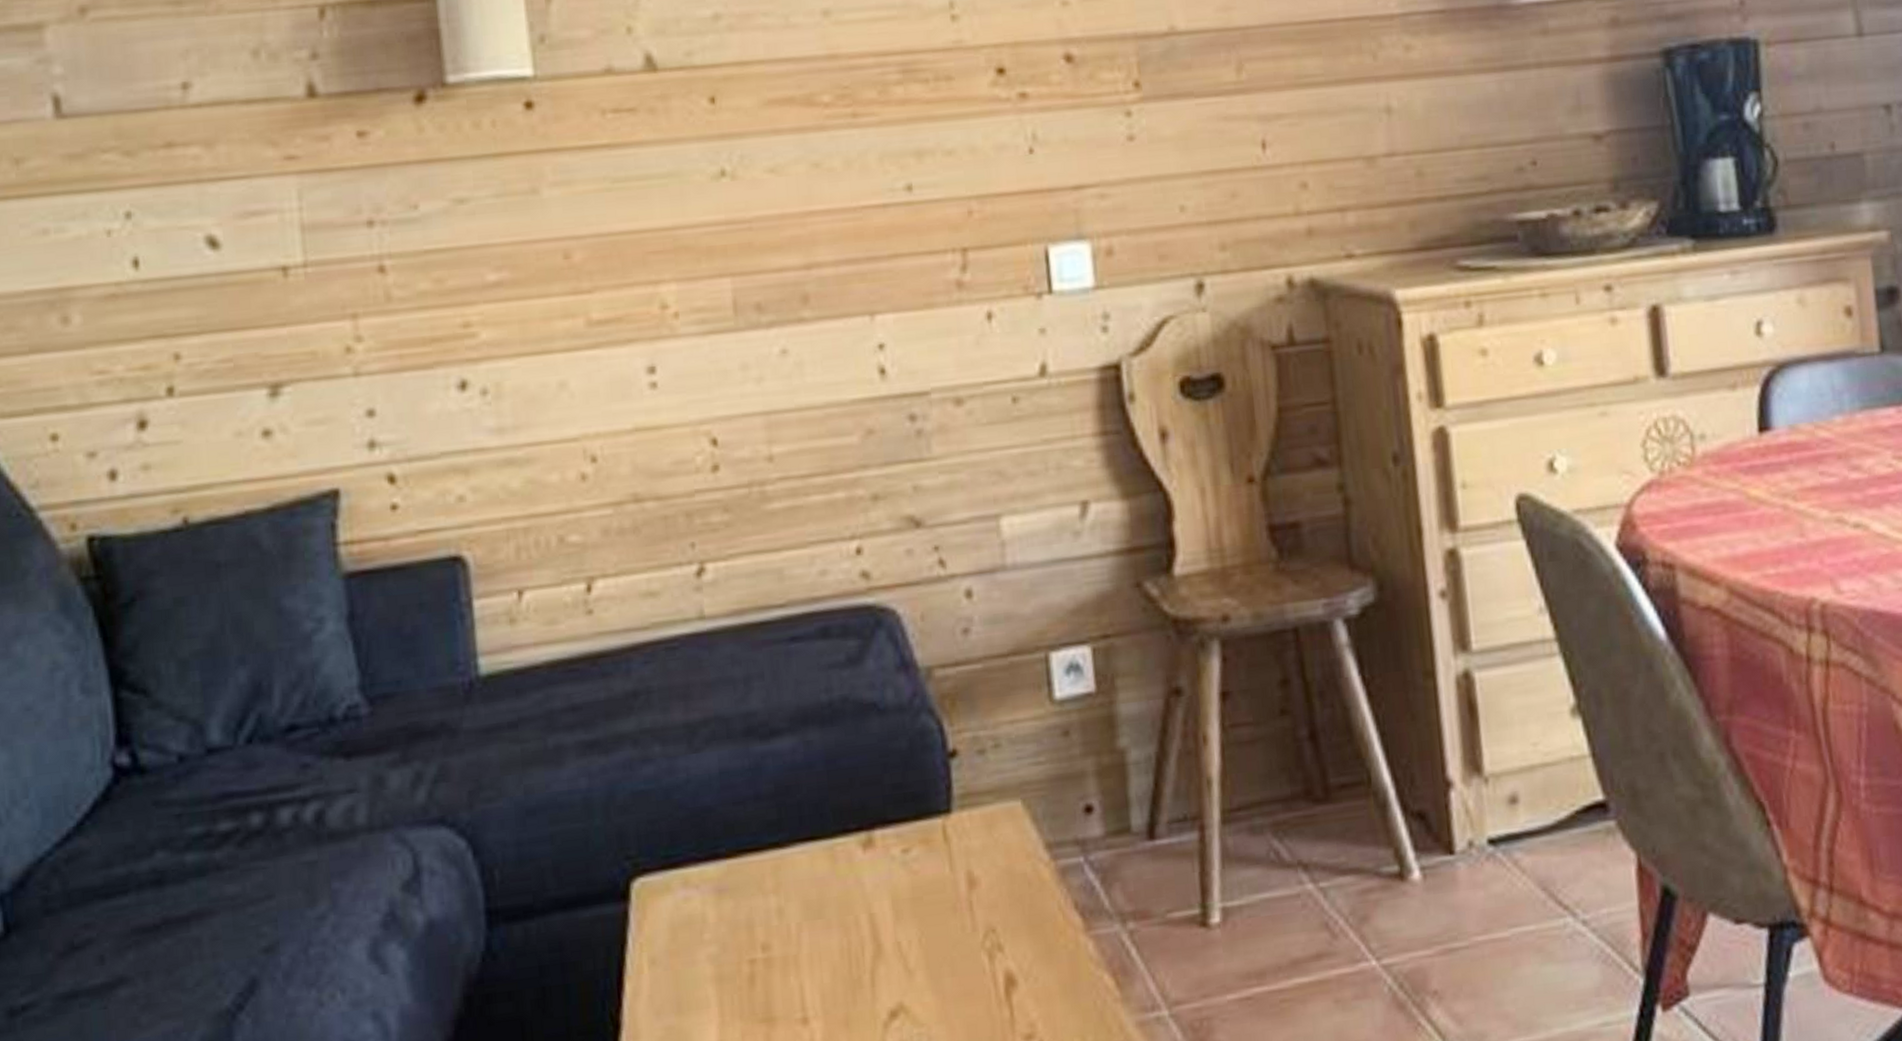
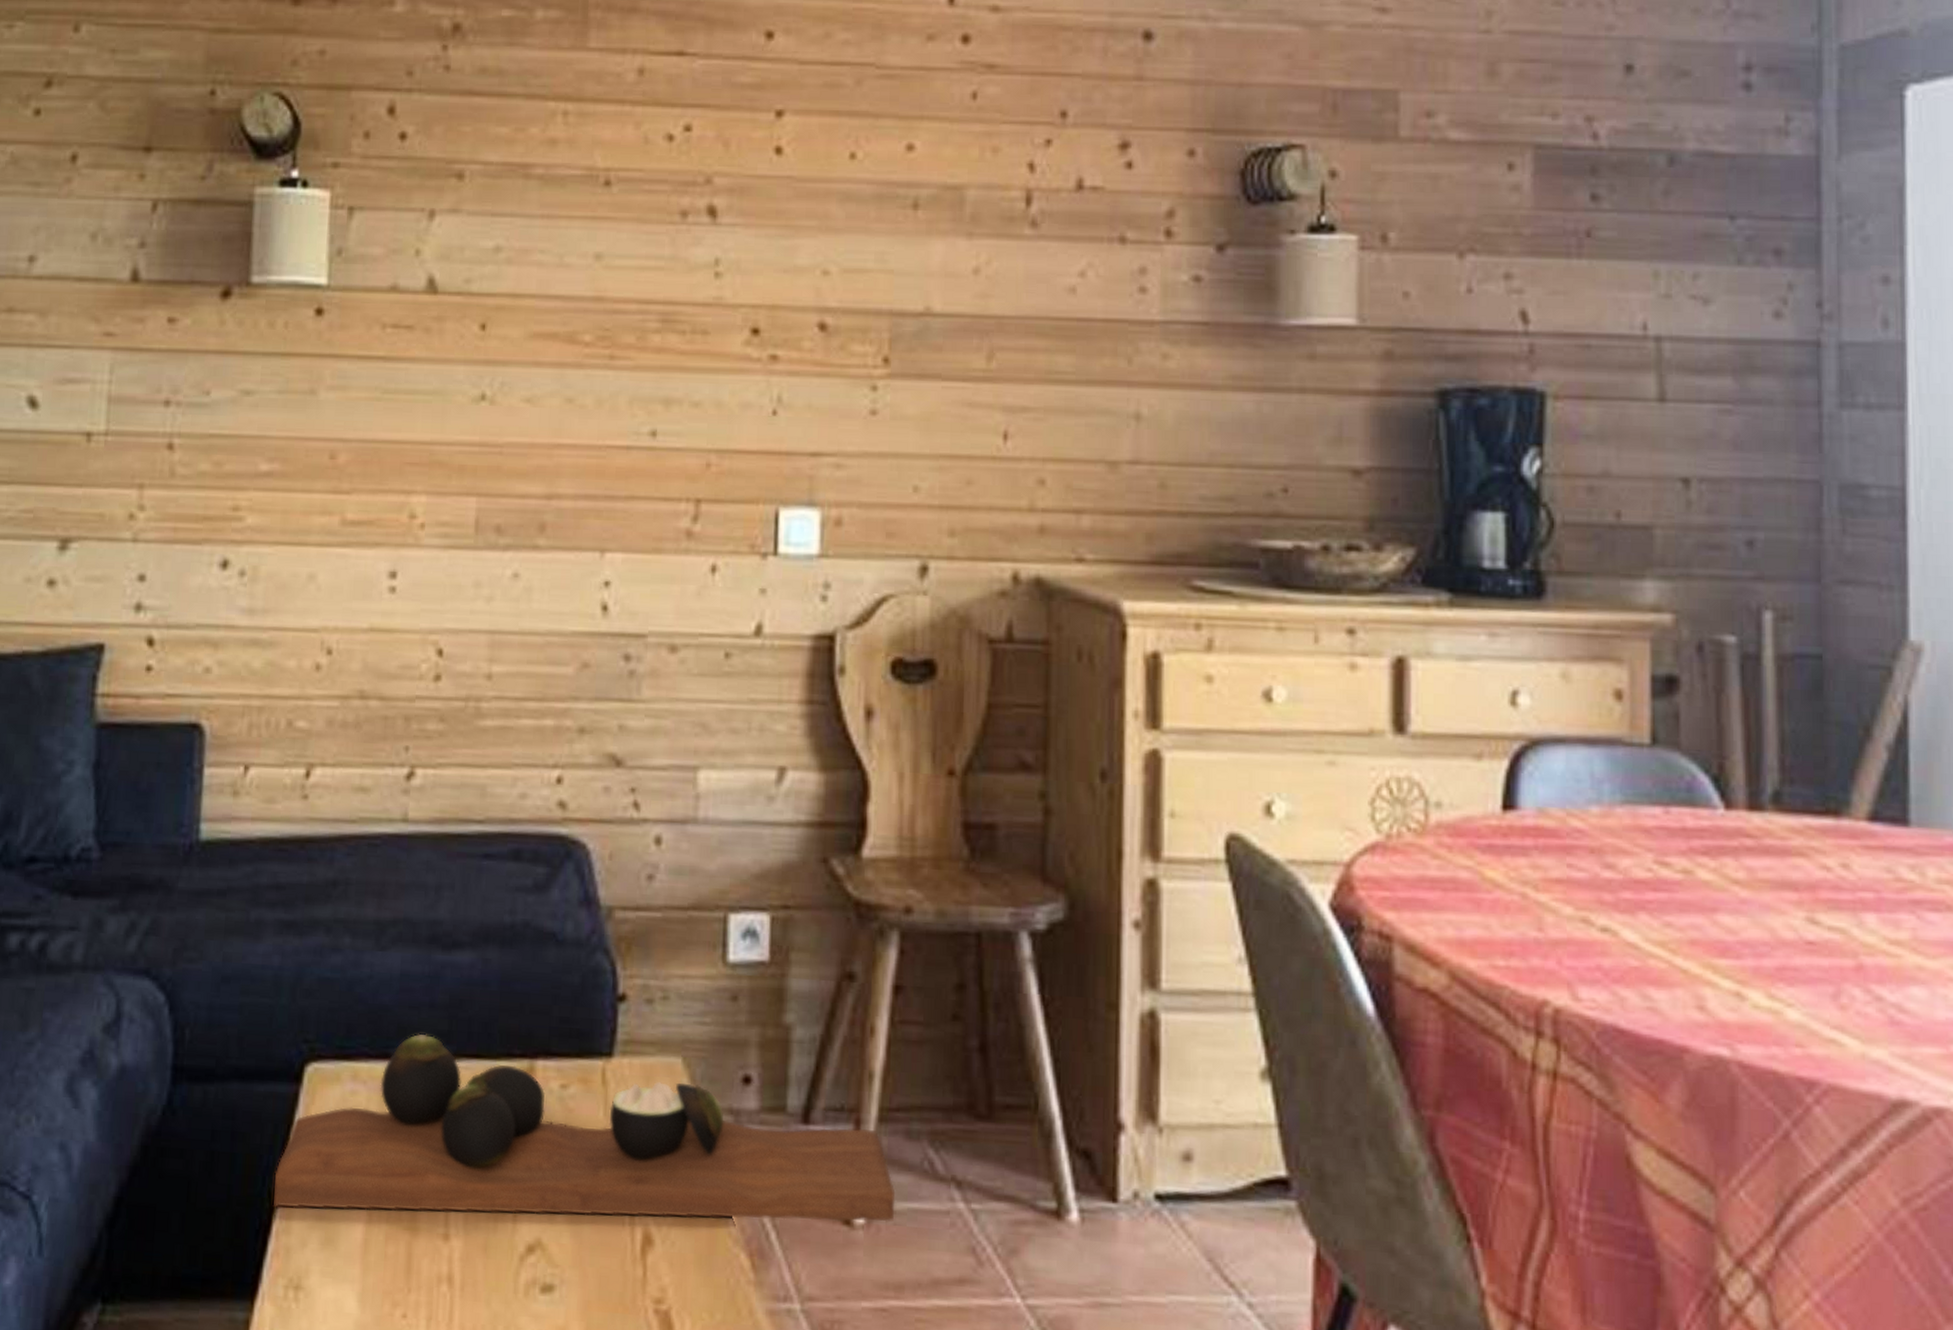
decorative tray: none [614,823,1249,1028] -> present [274,1033,896,1222]

